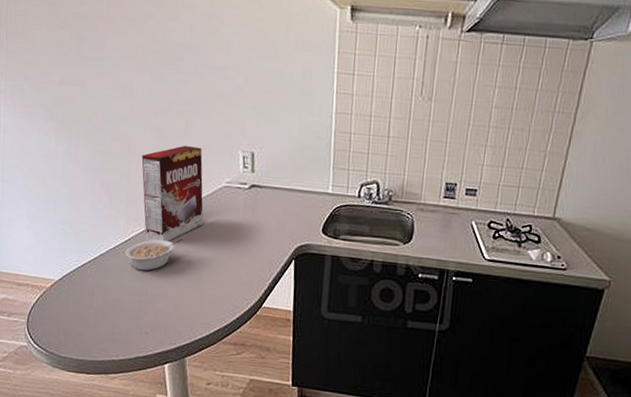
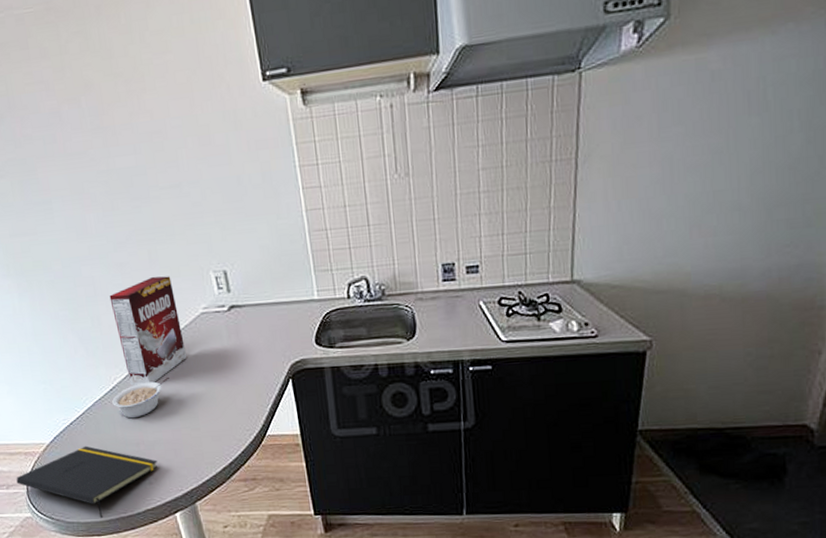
notepad: none [19,288,157,359] -> present [16,445,158,519]

